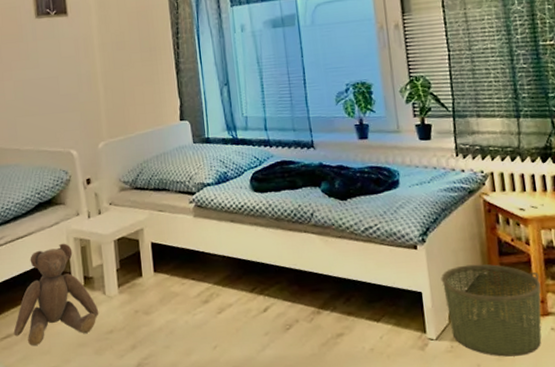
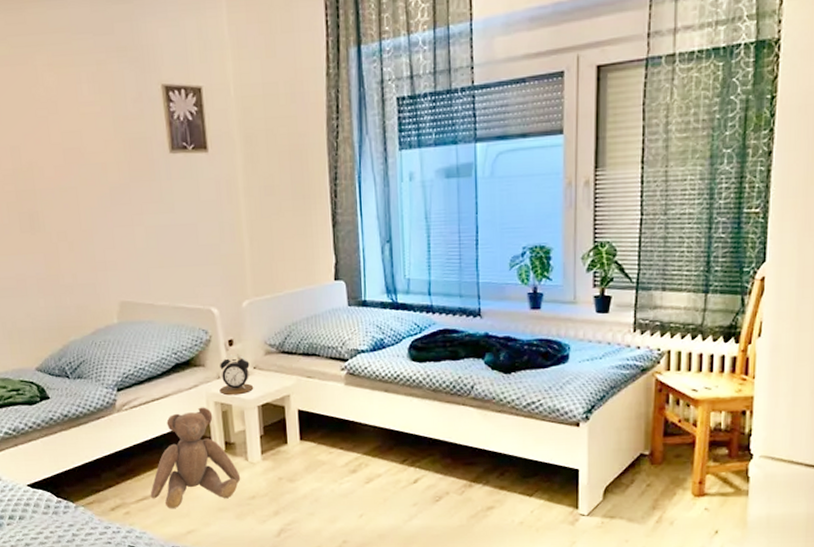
alarm clock: none [78,193,110,231] -> present [219,355,254,395]
basket: present [441,264,542,357] -> none [600,443,702,534]

